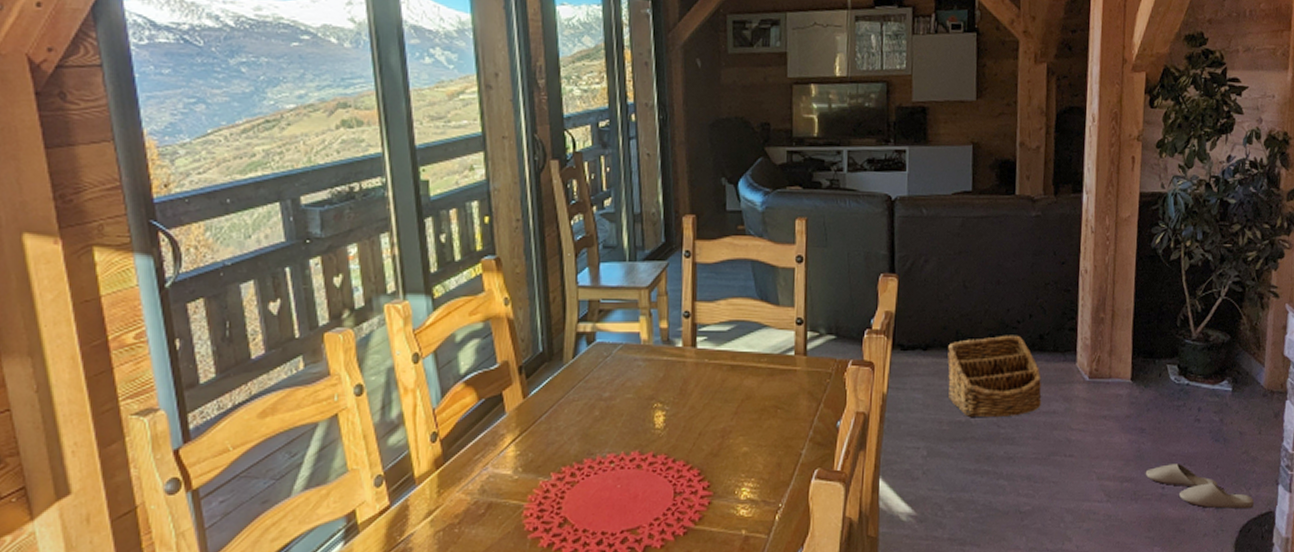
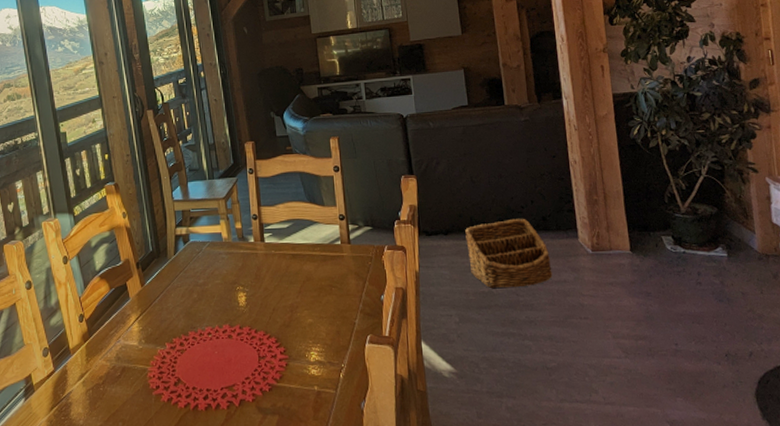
slippers: present [1145,464,1254,510] -> none [657,322,768,363]

